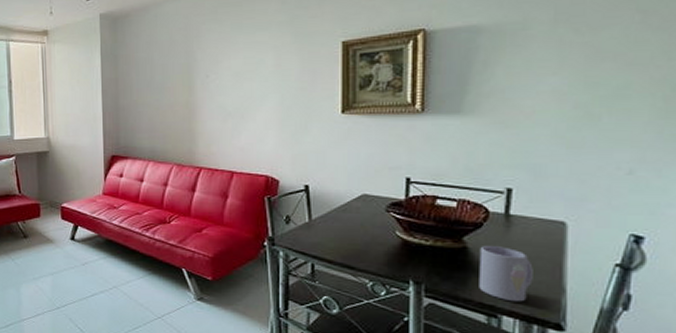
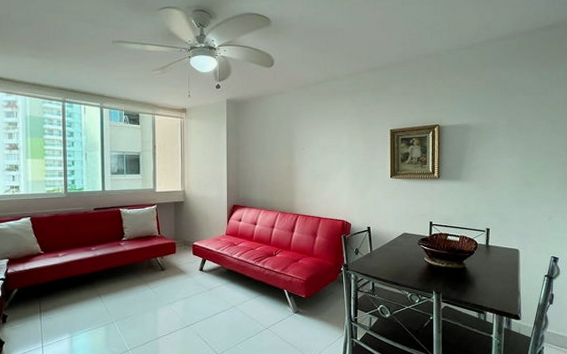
mug: present [479,245,533,302] -> none [473,265,502,302]

